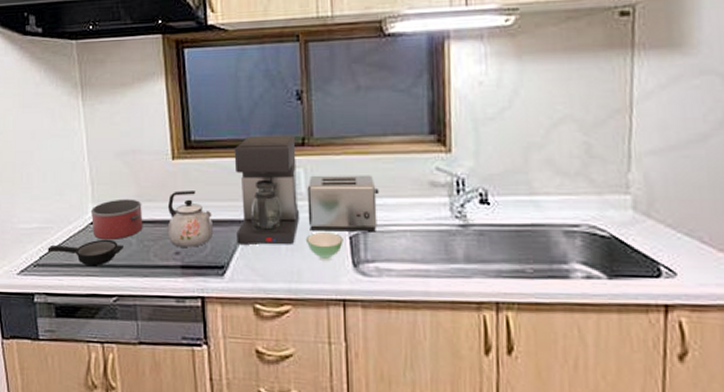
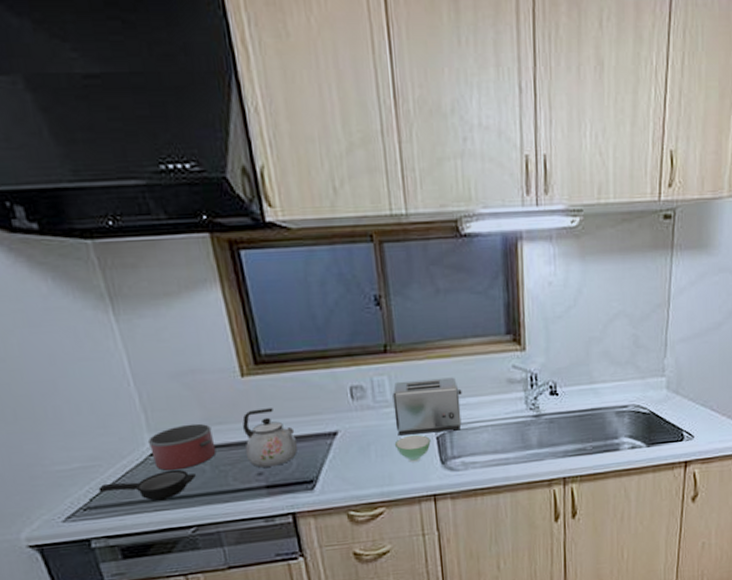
coffee maker: present [234,135,300,246] -> none [312,342,388,457]

